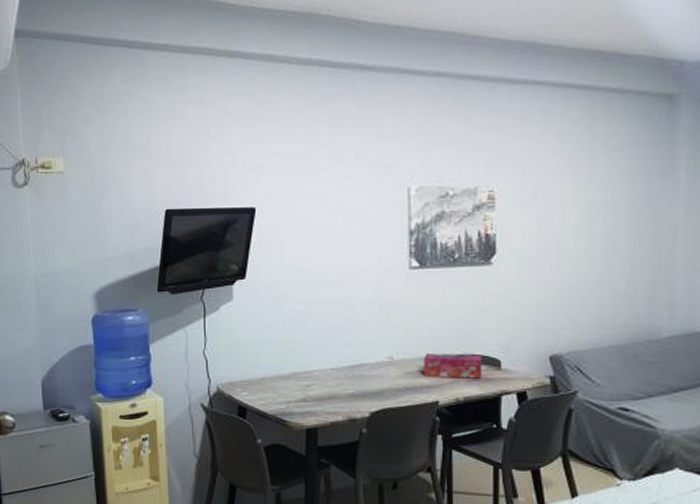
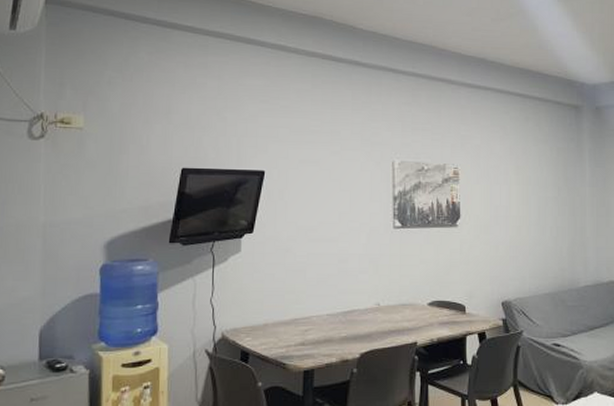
tissue box: present [424,354,483,379] -> none [405,301,452,322]

